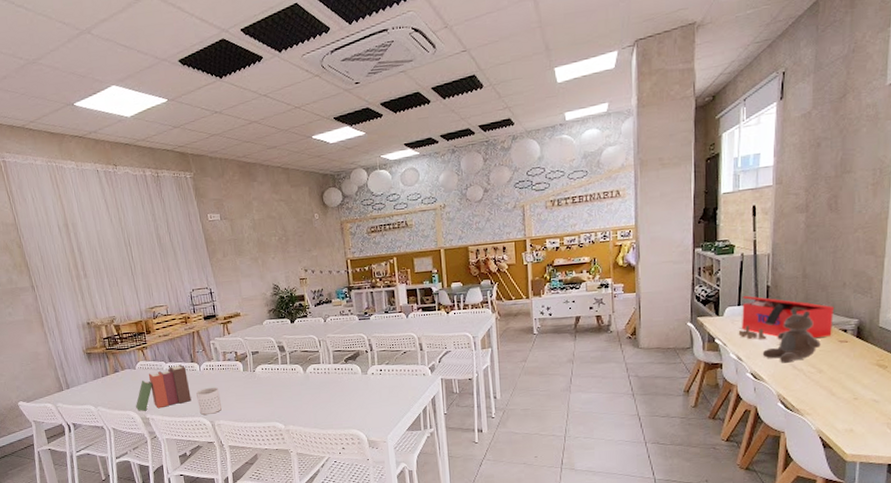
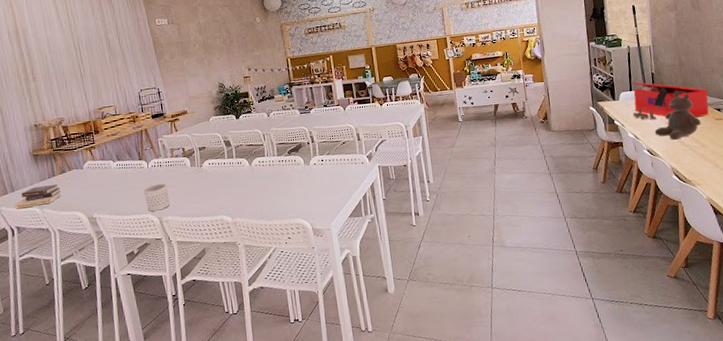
books: none [70,383,115,406] -> present [15,184,61,209]
books: present [136,365,191,411] -> none [83,163,139,211]

